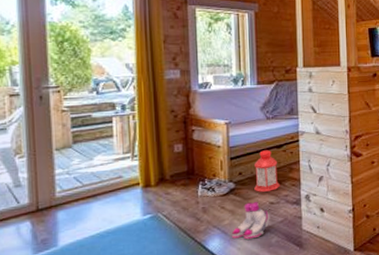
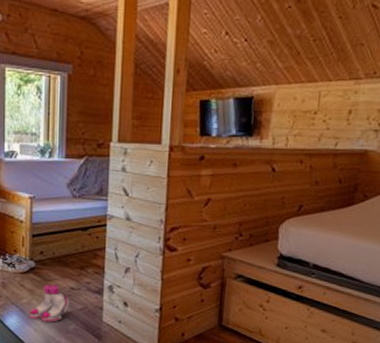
lantern: present [253,150,280,192] -> none [55,231,82,276]

